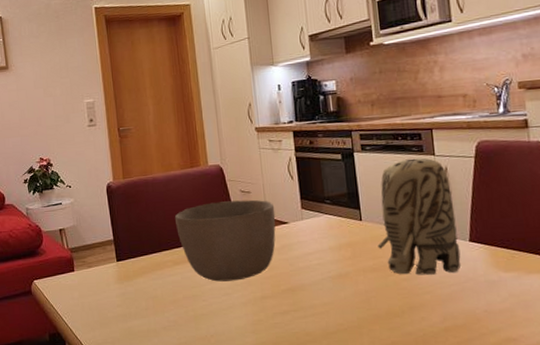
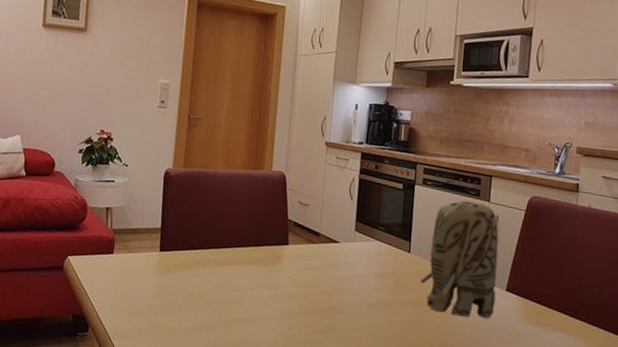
bowl: present [175,199,276,282] -> none [227,208,329,292]

